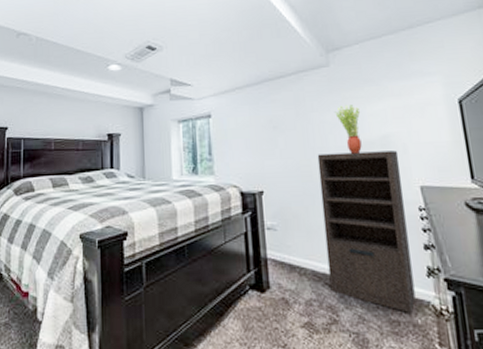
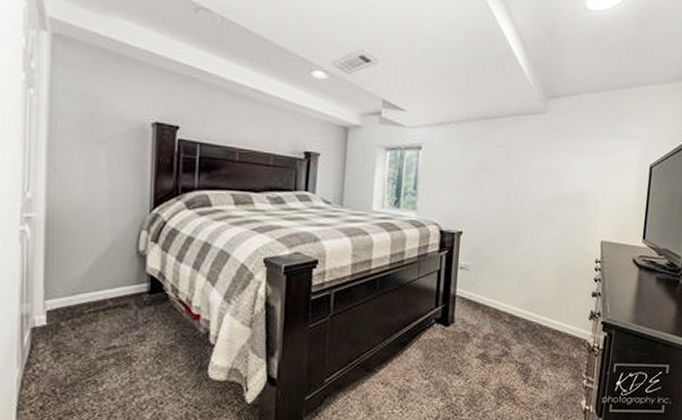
shelving unit: present [317,150,416,313] -> none [507,201,590,349]
potted plant: present [335,105,362,154] -> none [543,156,566,205]

